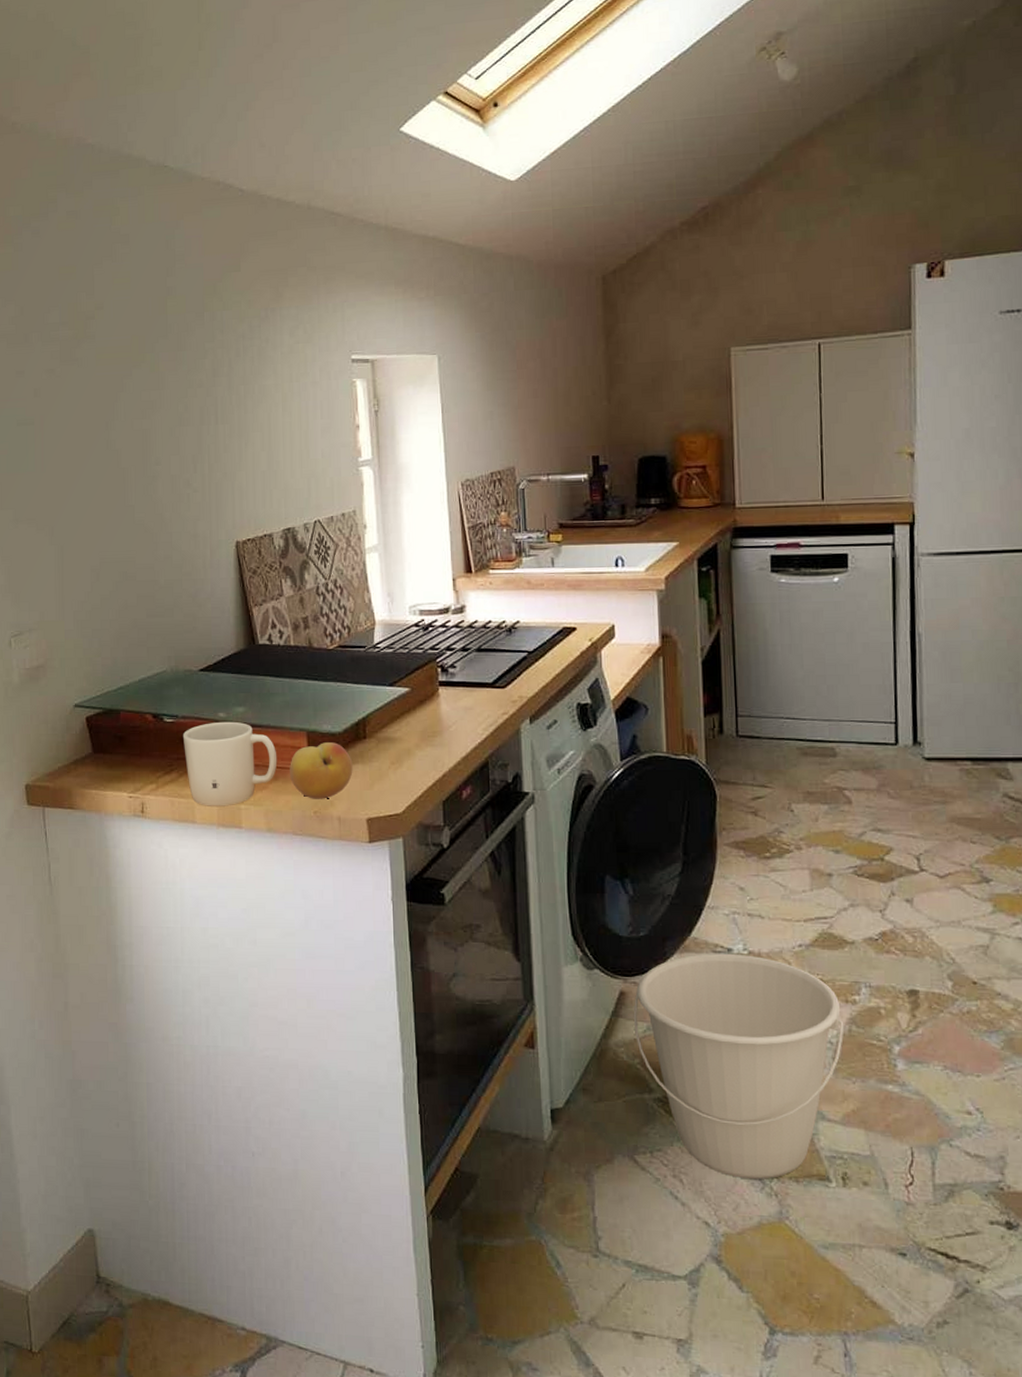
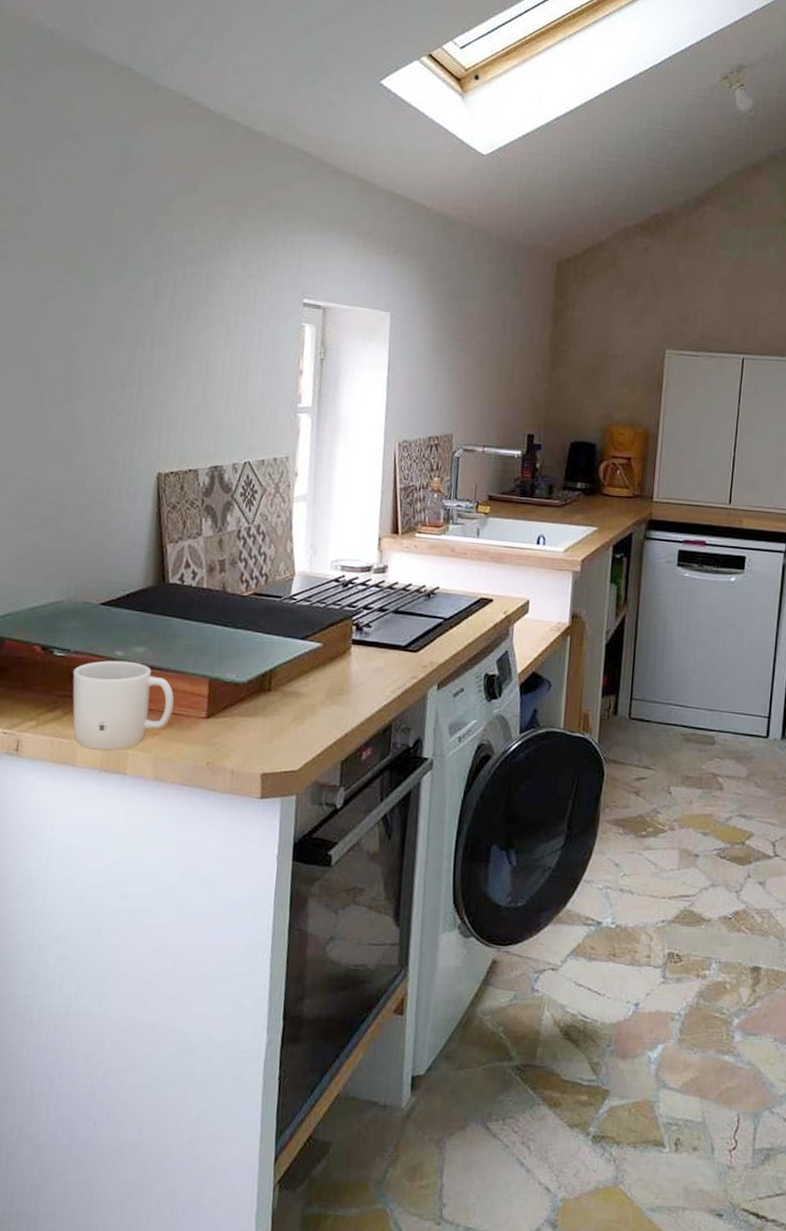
fruit: present [290,742,353,799] -> none [185,691,254,751]
bucket: present [633,953,844,1180] -> none [501,925,693,1146]

